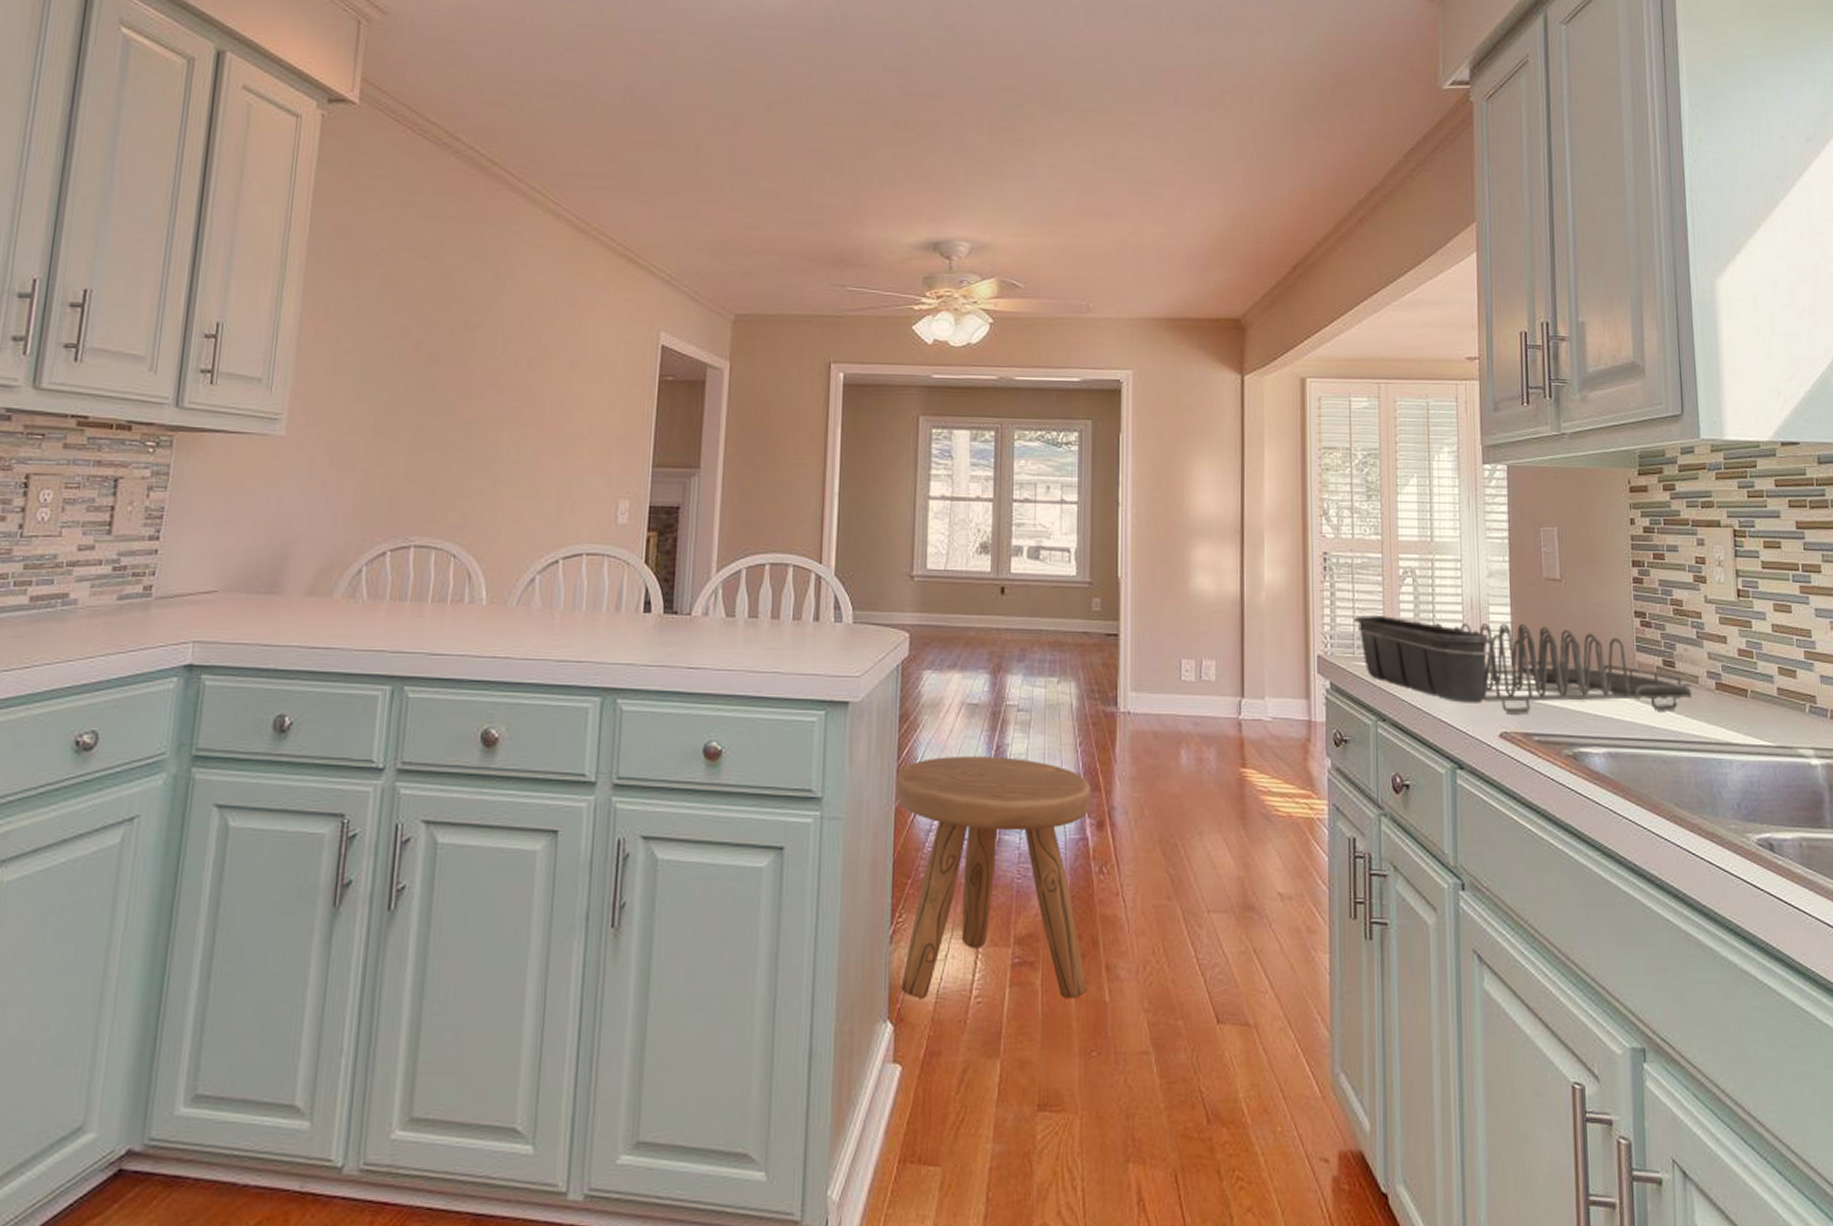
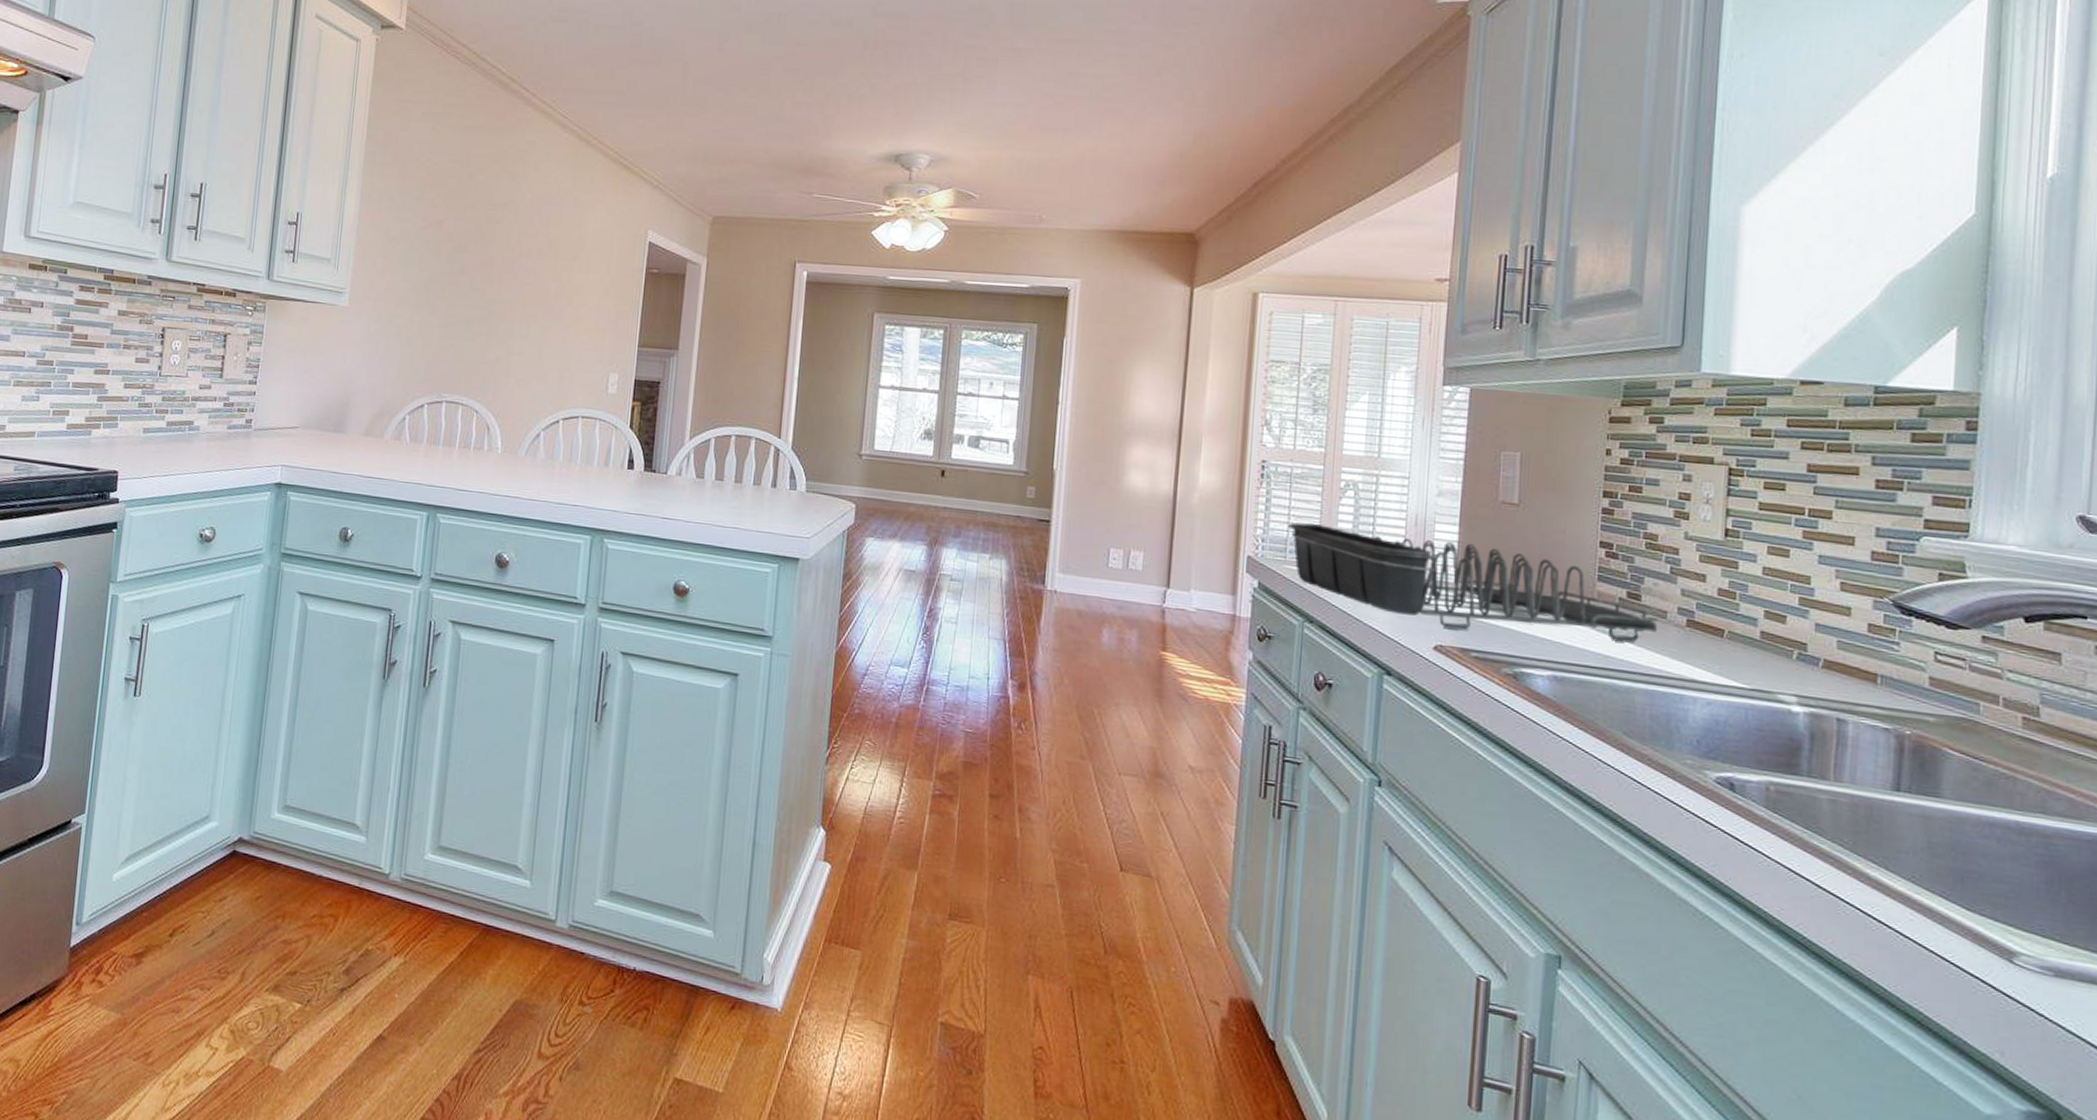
stool: present [896,755,1091,999] -> none [833,613,1015,832]

